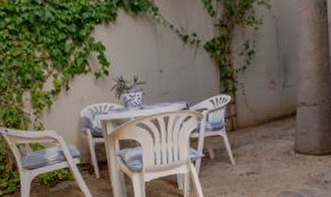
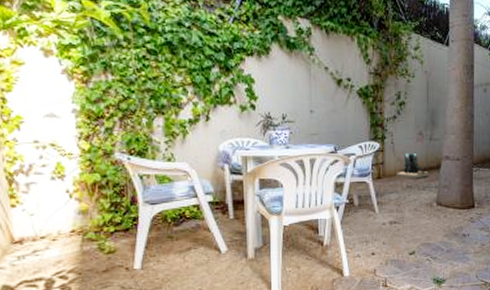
backpack: none [249,103,284,129] -> present [396,154,429,179]

